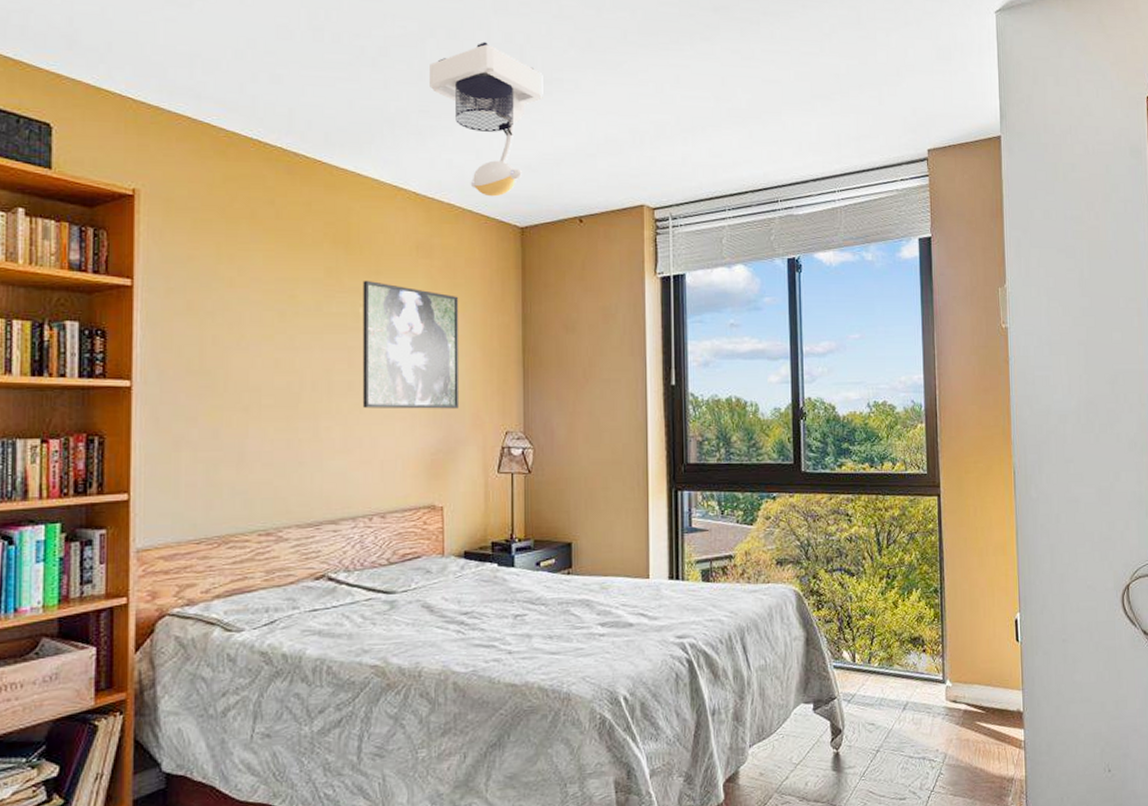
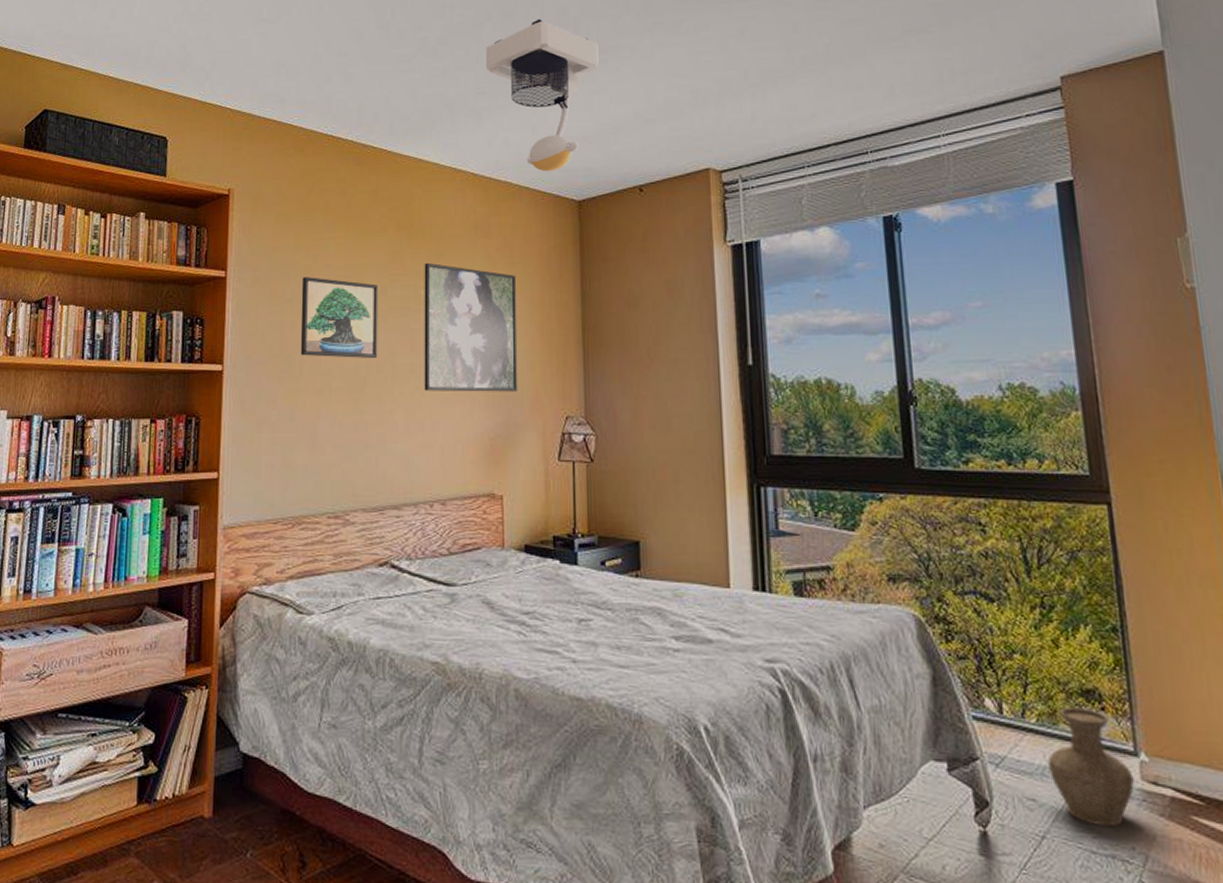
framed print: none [224,289,313,376] -> present [300,277,379,359]
vase: none [884,651,941,737] -> present [1047,707,1134,826]

